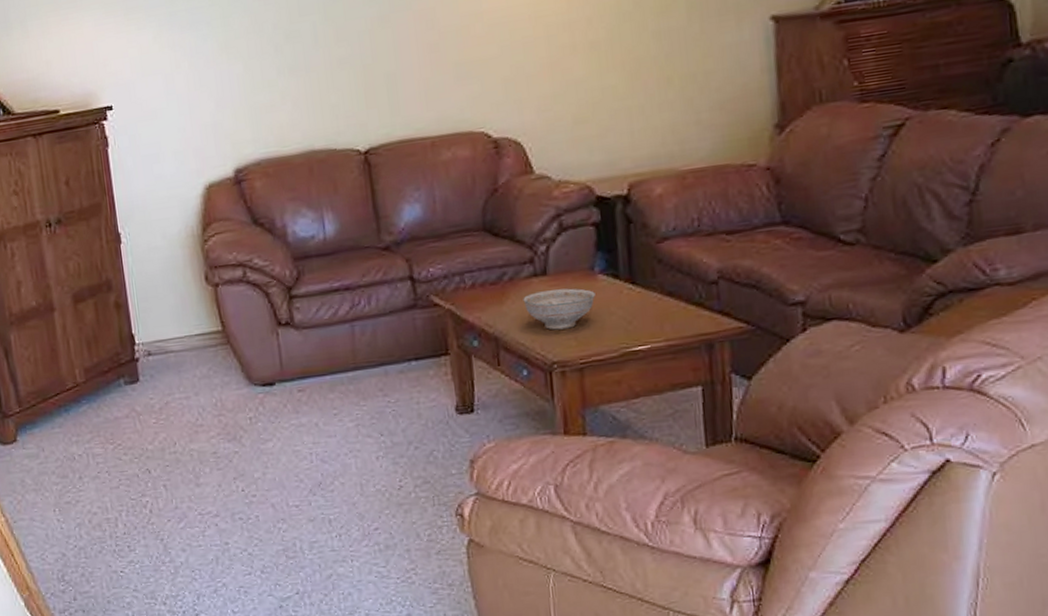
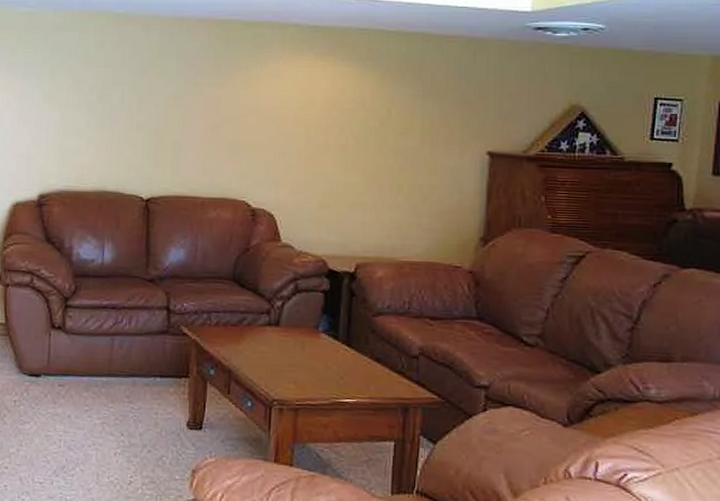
decorative bowl: present [523,288,595,330] -> none [256,339,317,374]

